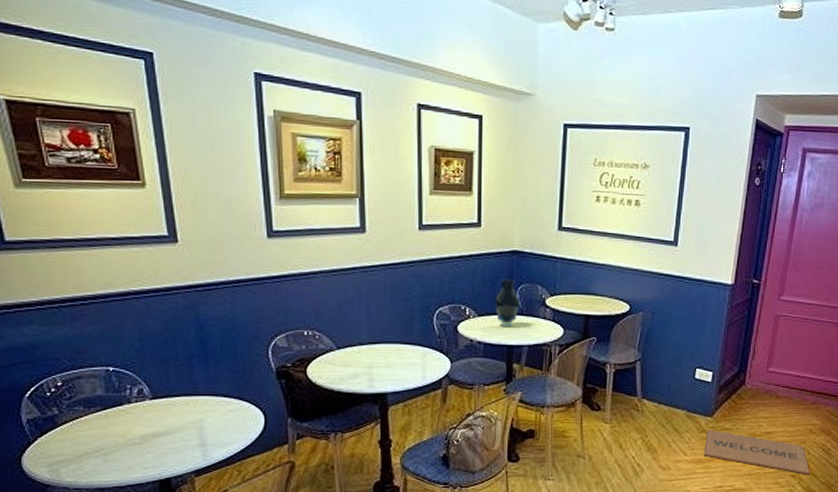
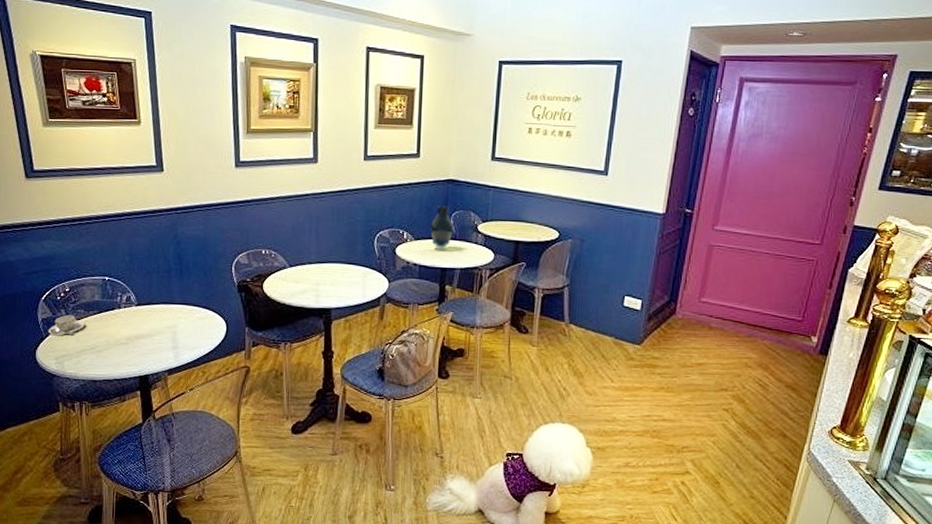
teacup: none [36,413,85,437] -> present [48,315,85,335]
doormat: present [703,430,810,475] -> none [631,358,745,410]

